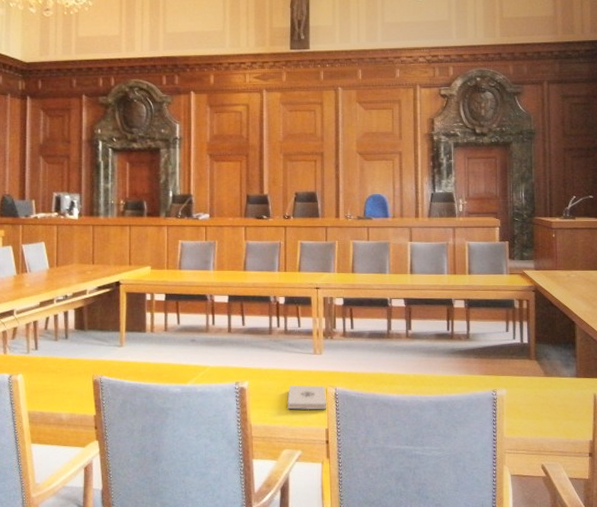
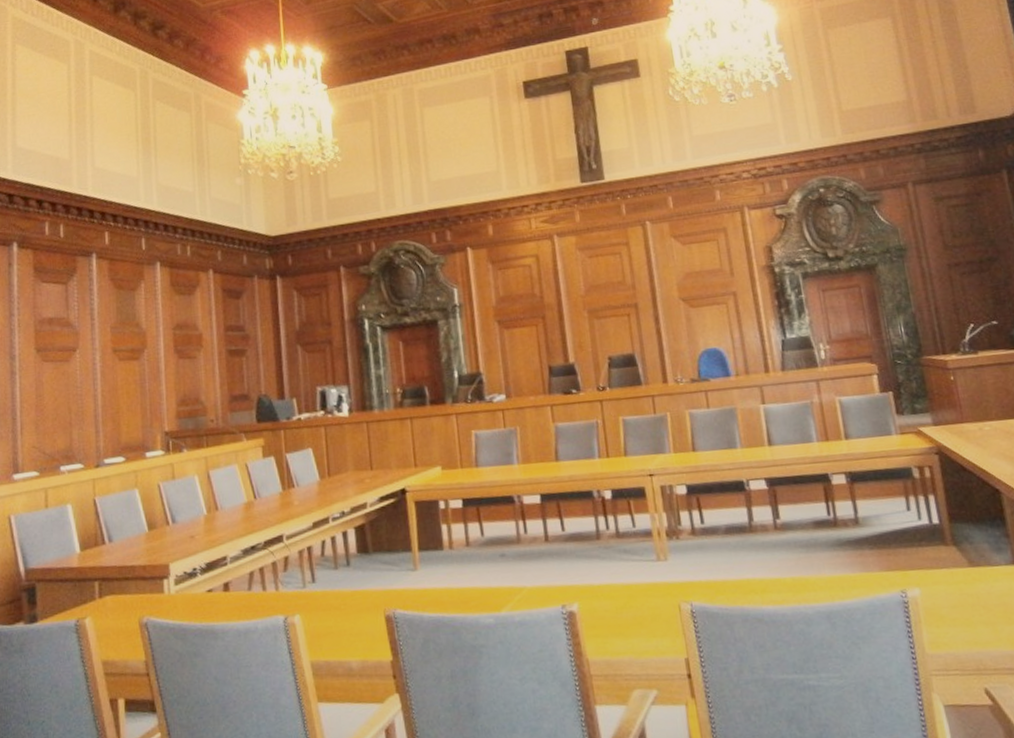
notepad: present [287,385,327,410] -> none [630,602,684,636]

